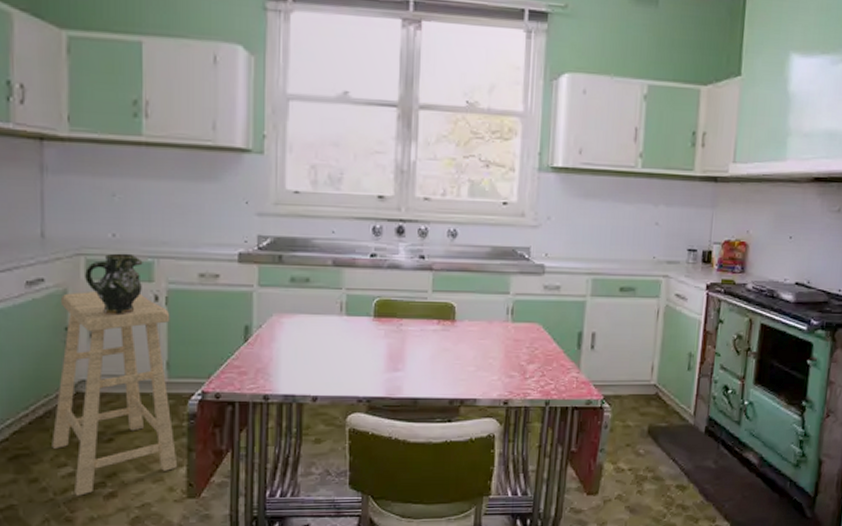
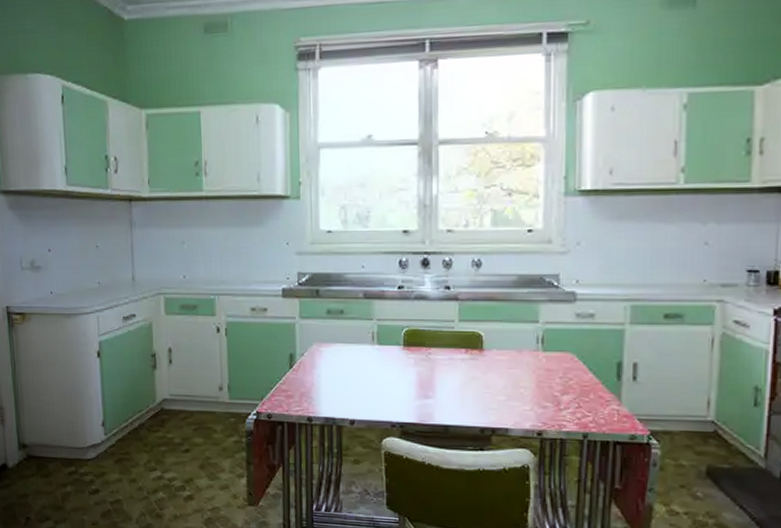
stool: present [52,292,178,496] -> none [145,325,240,496]
ceramic pitcher: present [85,253,143,316] -> none [164,292,207,345]

